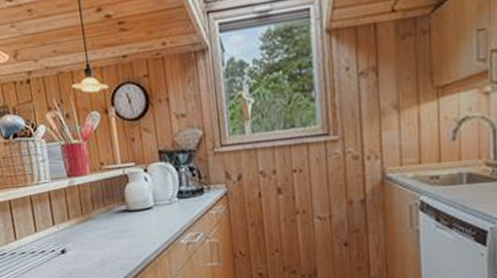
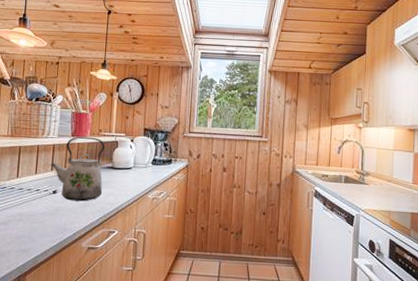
kettle: none [49,174,122,260] -> present [49,136,105,202]

